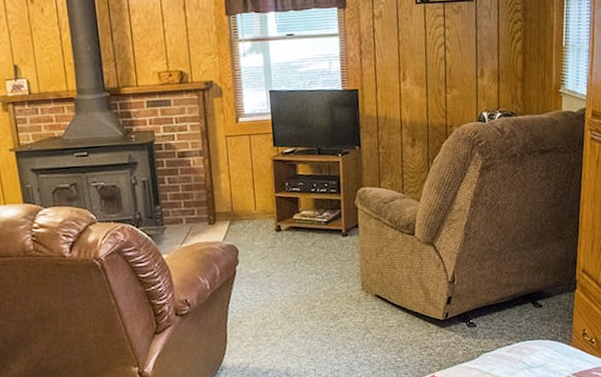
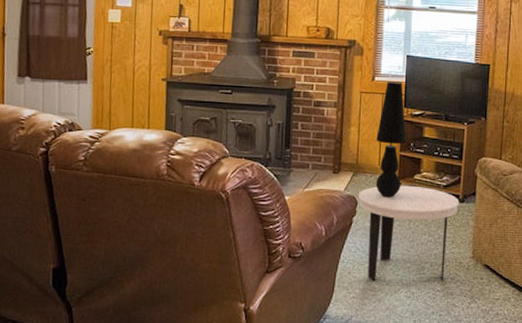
side table: none [238,226,343,327] -> present [358,185,459,282]
table lamp: none [249,120,281,242] -> present [375,81,407,198]

